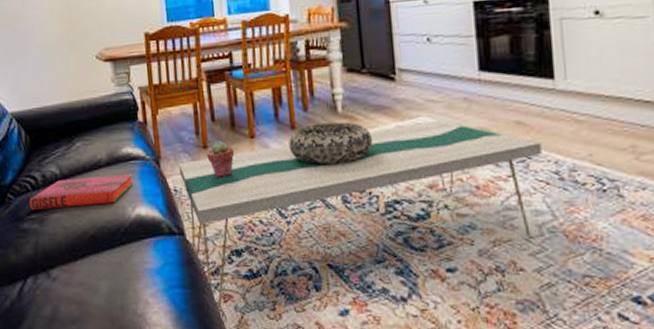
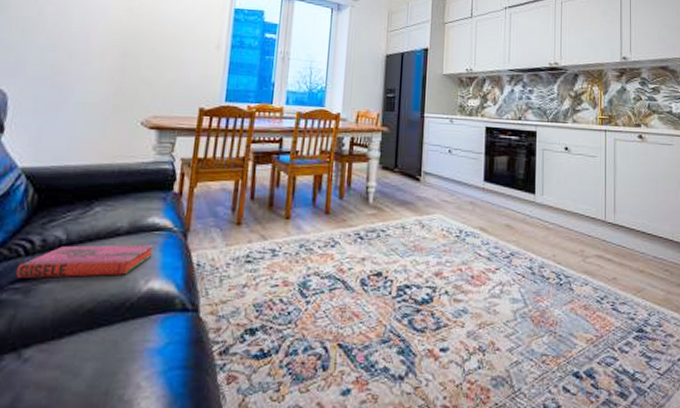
coffee table: present [178,120,542,312] -> none [203,218,522,395]
potted succulent: present [206,140,235,178] -> none [238,218,268,255]
decorative bowl: present [289,122,374,164] -> none [320,211,395,249]

